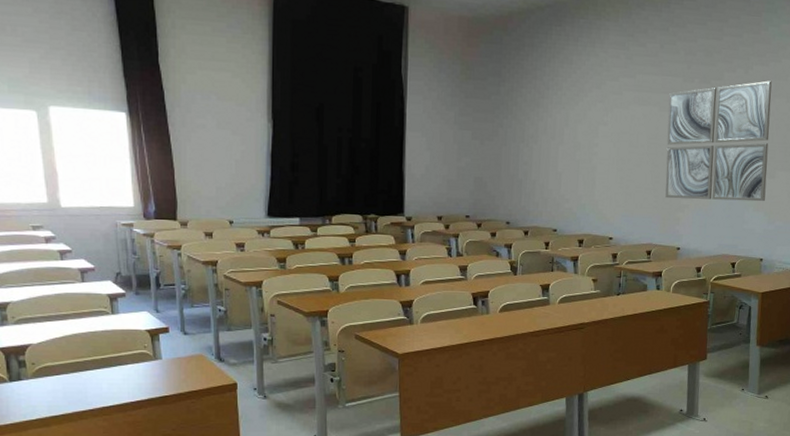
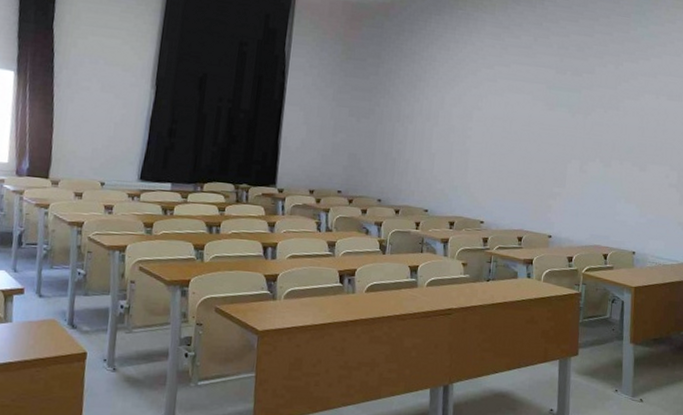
wall art: present [665,80,772,202] -> none [537,77,642,194]

